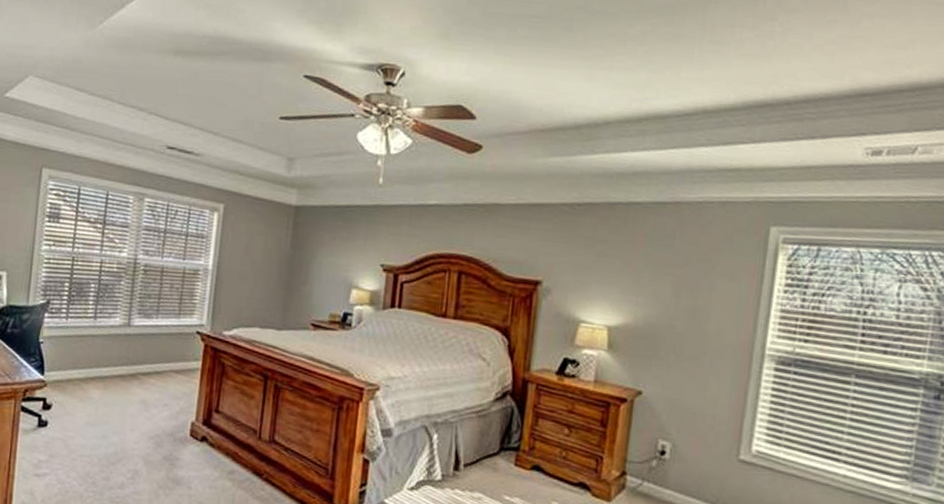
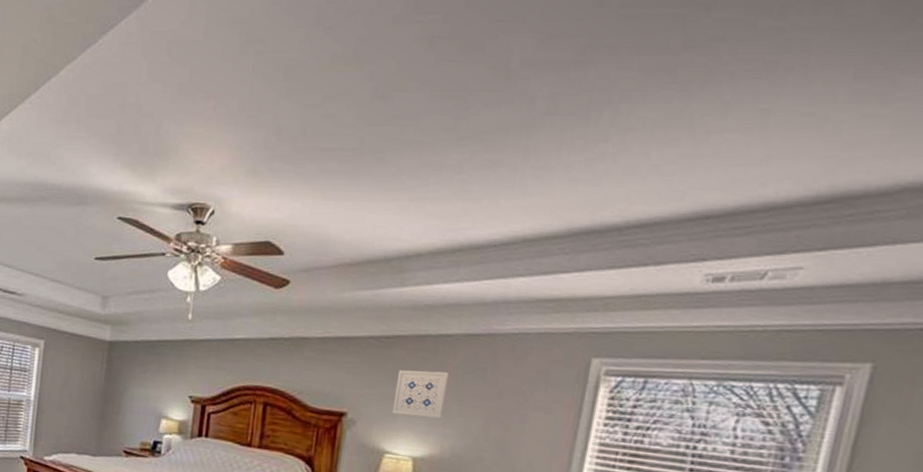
wall art: none [586,237,640,286] -> present [392,370,449,418]

